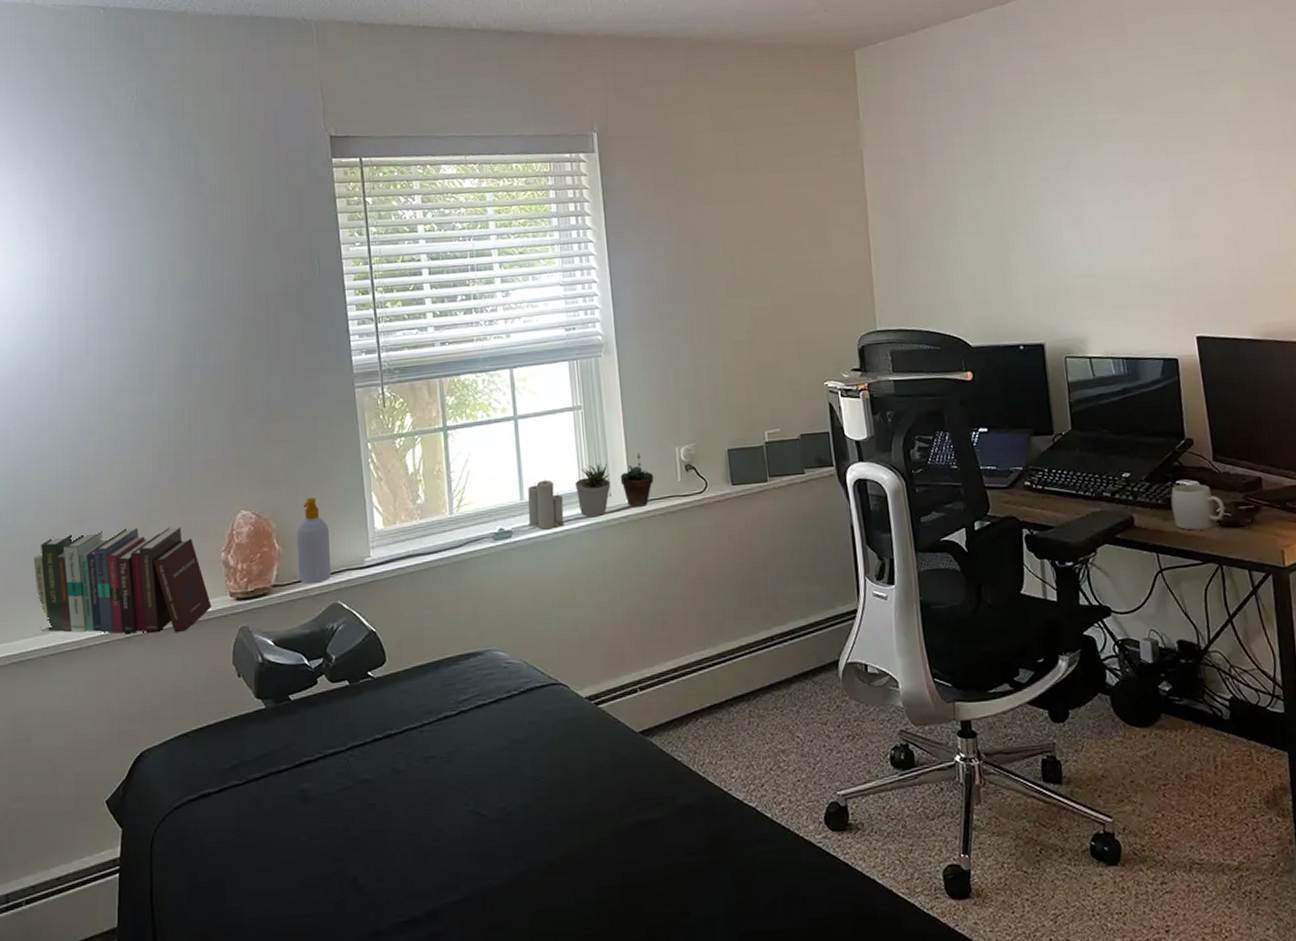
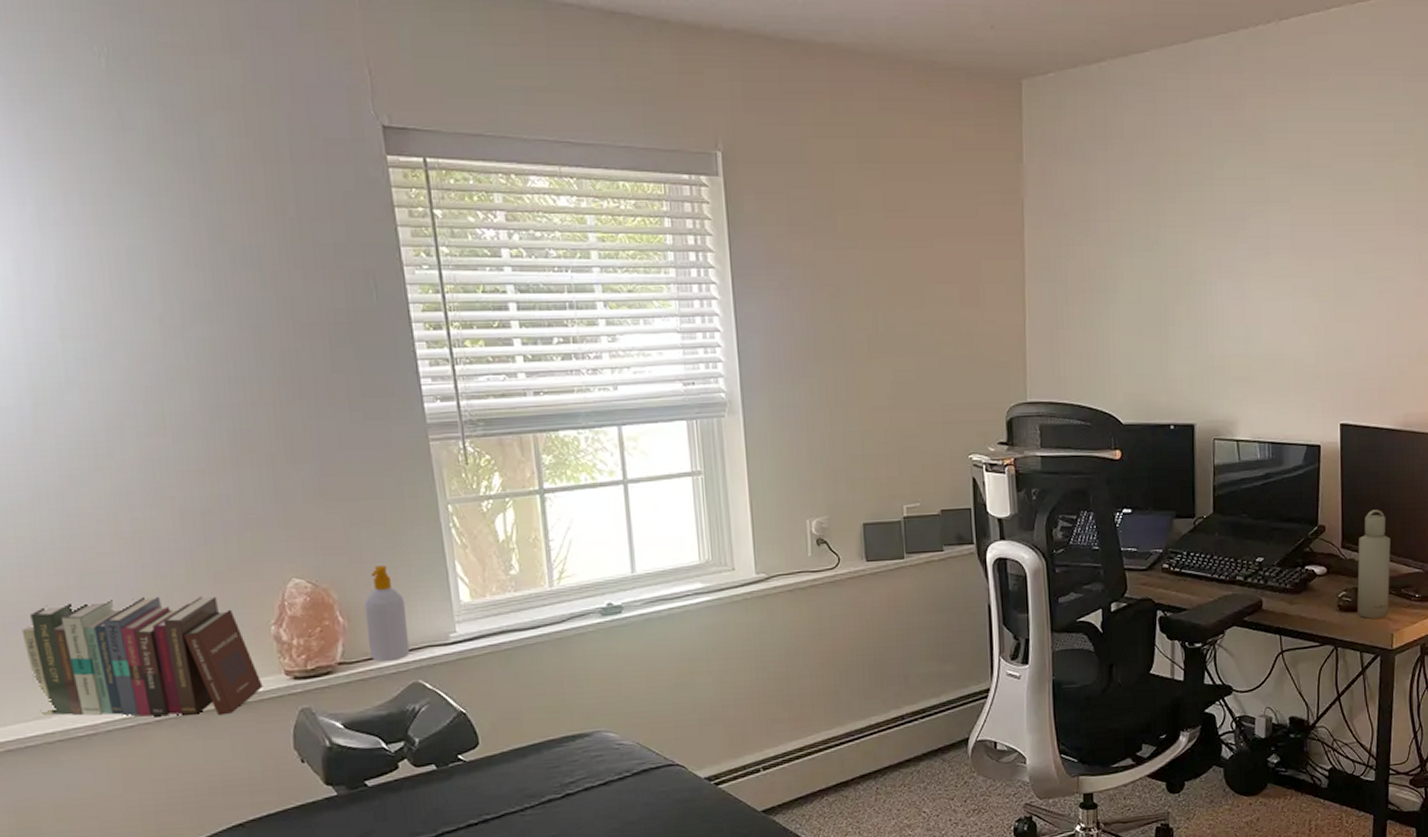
candle: present [528,478,565,531] -> none [640,549,682,607]
potted plant: present [575,463,611,518] -> none [694,534,734,593]
succulent plant: present [620,452,654,509] -> none [744,524,783,584]
mug: present [1170,483,1225,531] -> none [1298,569,1346,614]
bottle: none [1231,421,1276,535] -> present [1356,510,1391,620]

